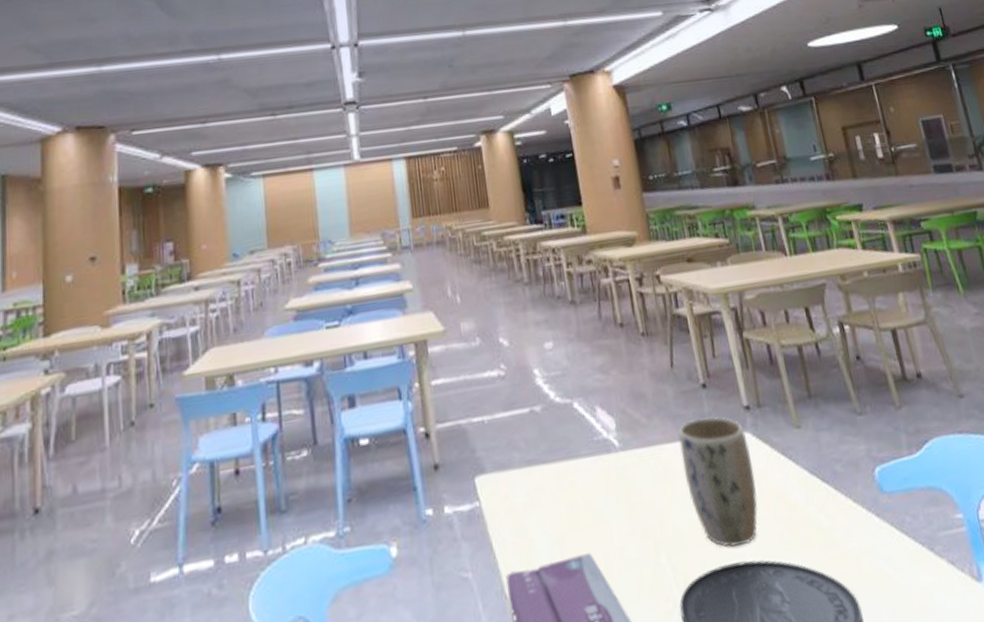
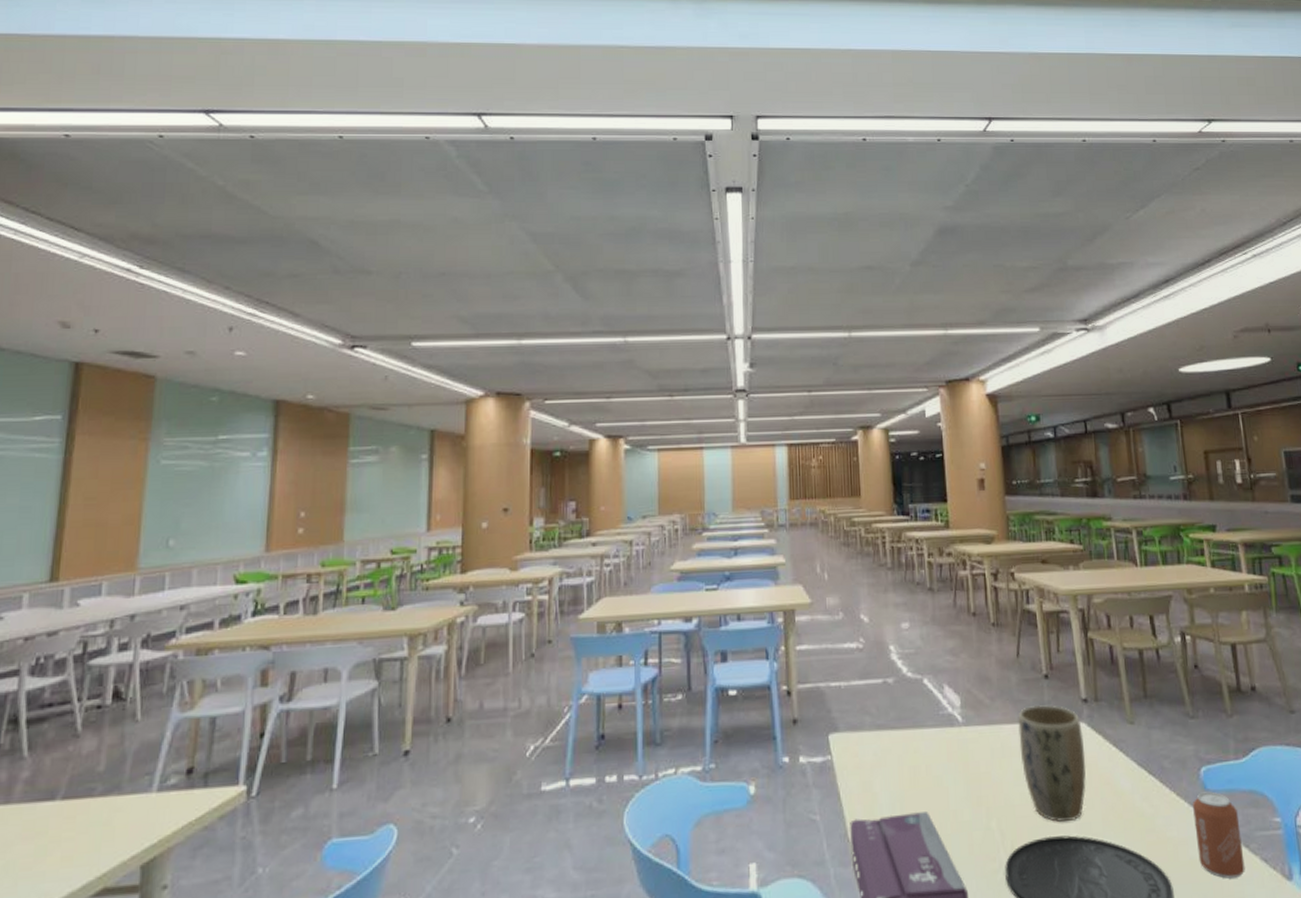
can: none [870,493,933,589] -> present [1193,791,1245,879]

